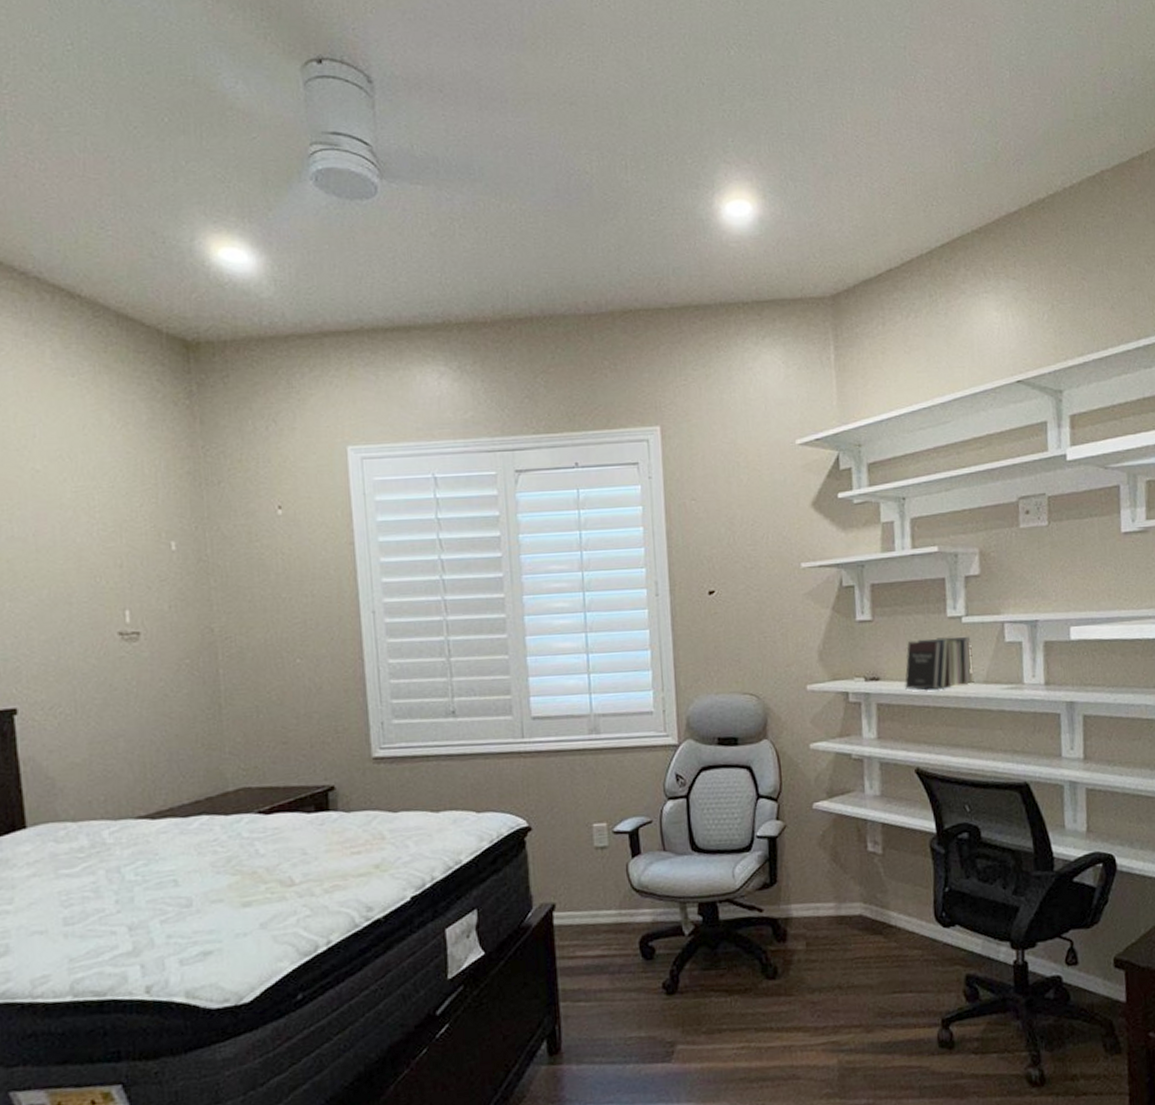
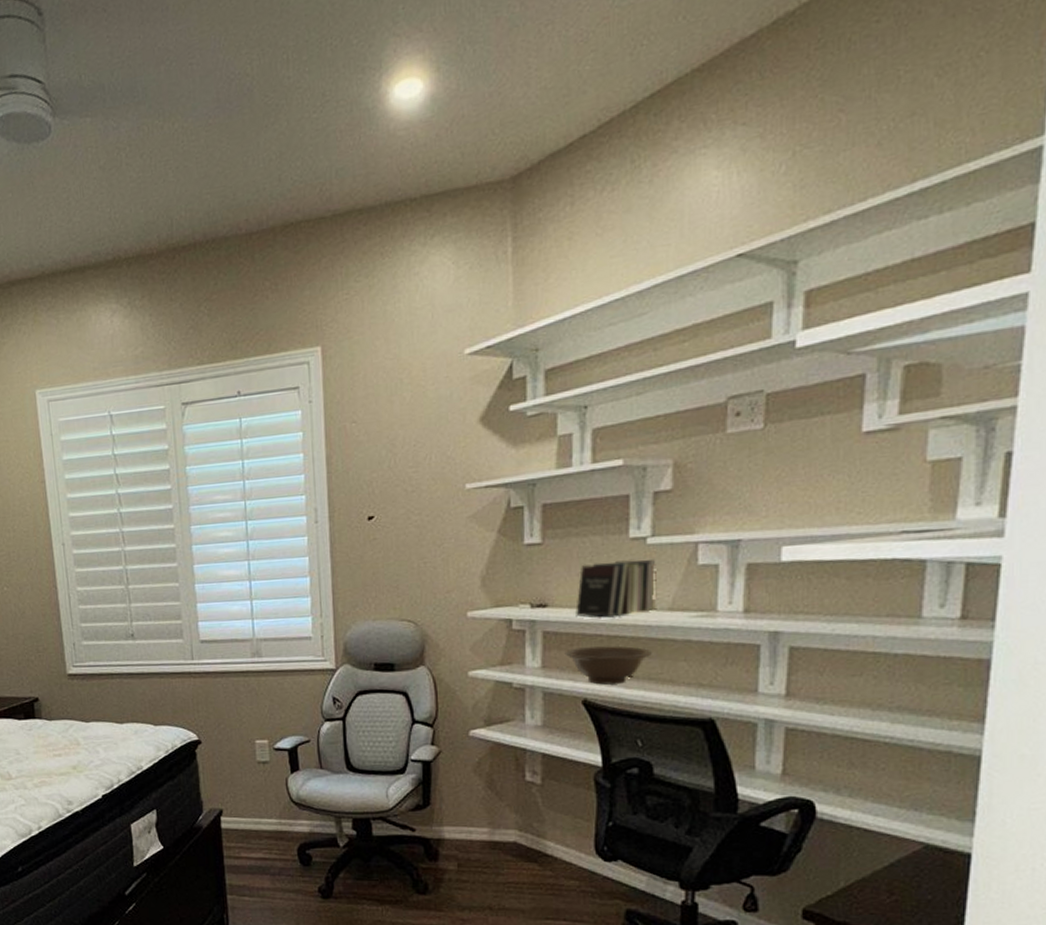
decorative bowl: none [897,716,973,754] -> present [564,646,652,685]

